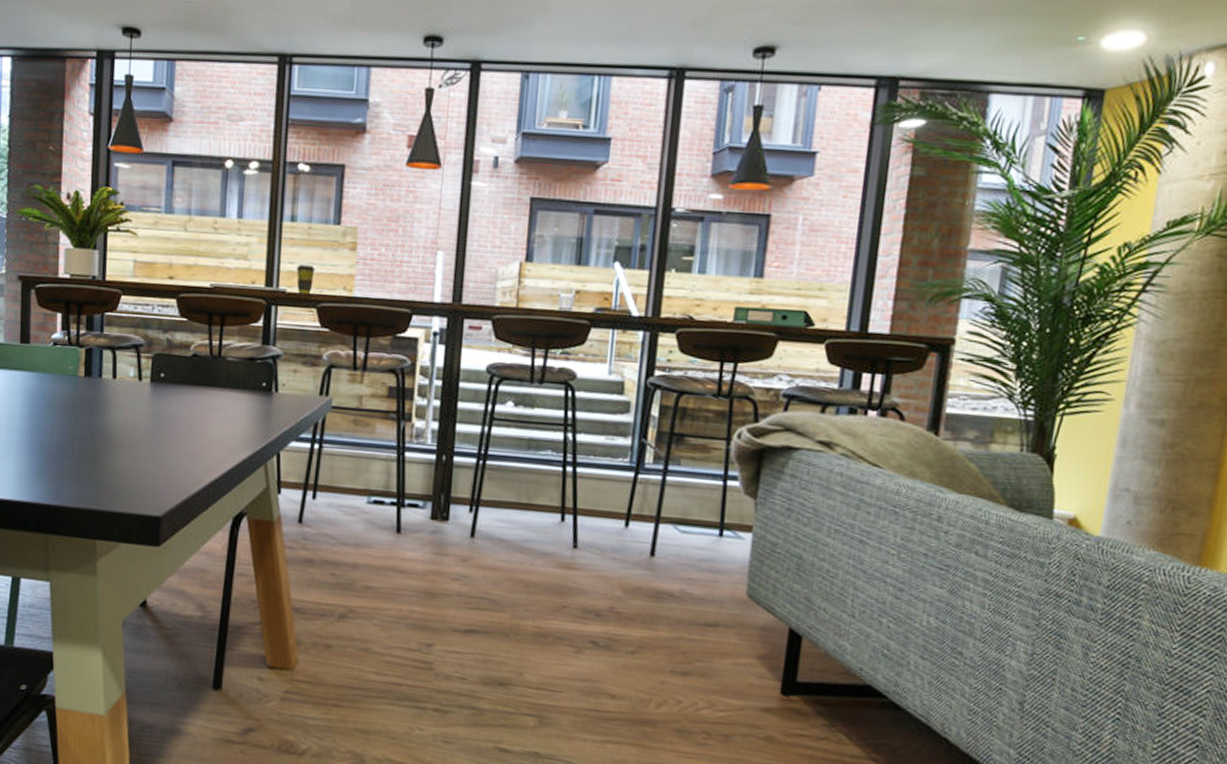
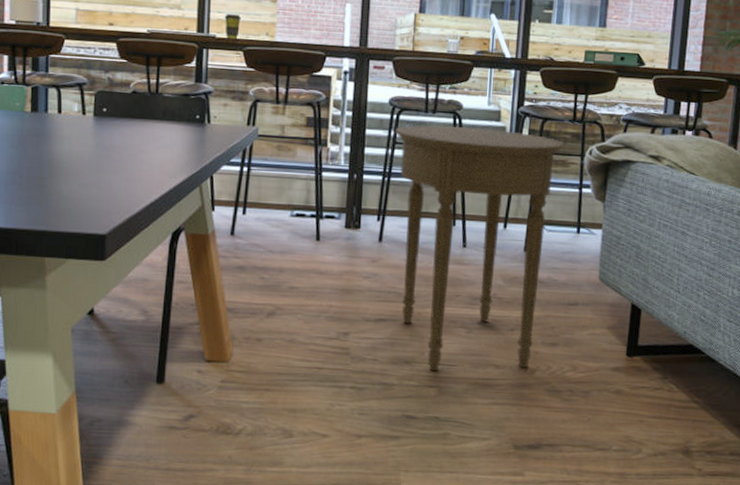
side table: none [493,398,704,701] -> present [395,125,564,371]

